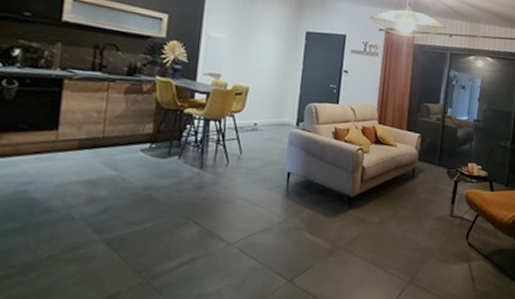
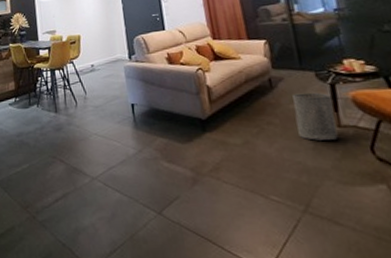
trash can: none [422,185,453,226] -> present [293,92,338,141]

